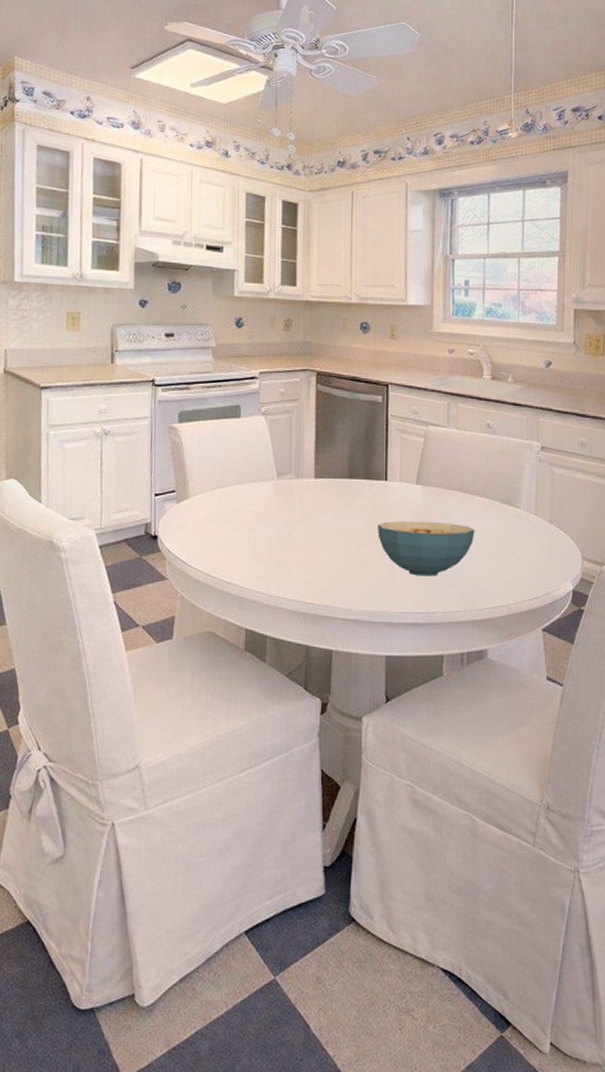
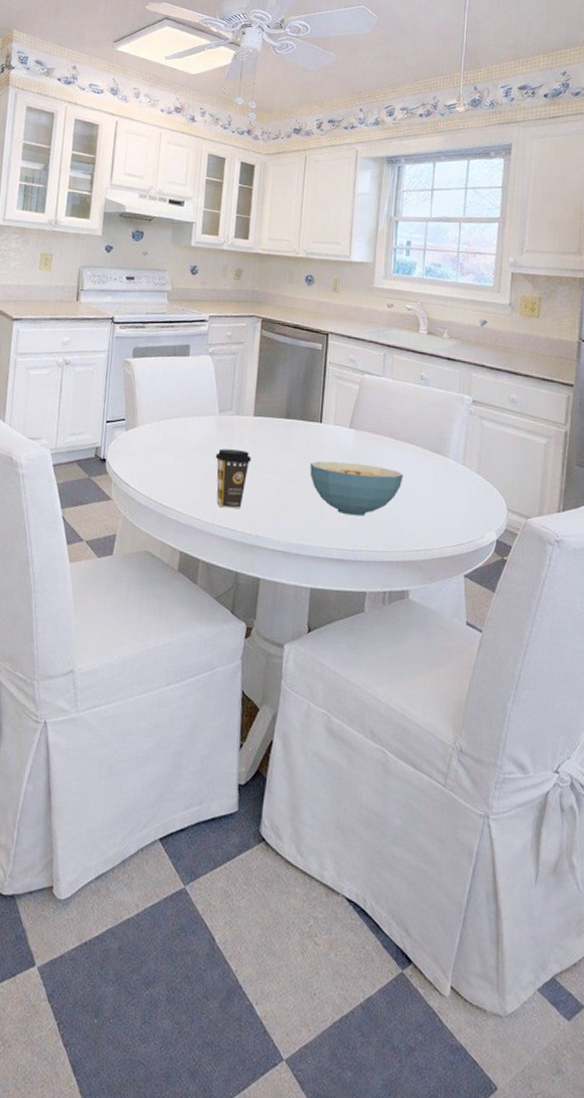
coffee cup: none [276,515,315,579] -> present [215,448,251,509]

